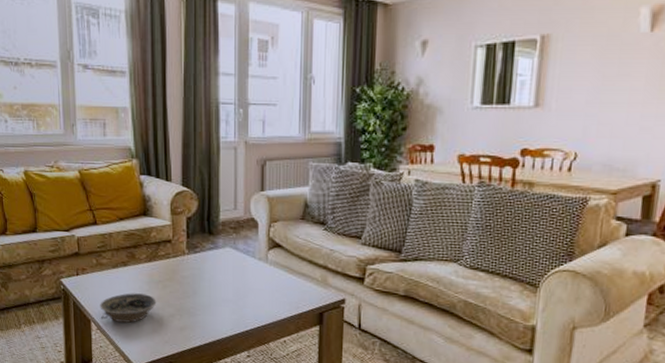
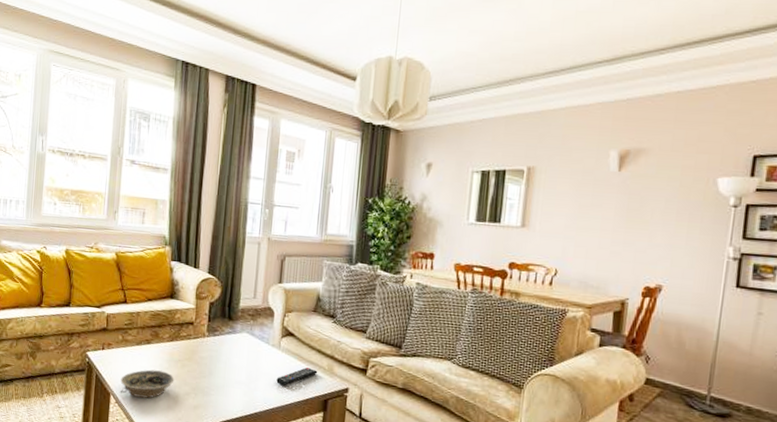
remote control: none [266,279,311,302] -> present [276,366,318,386]

